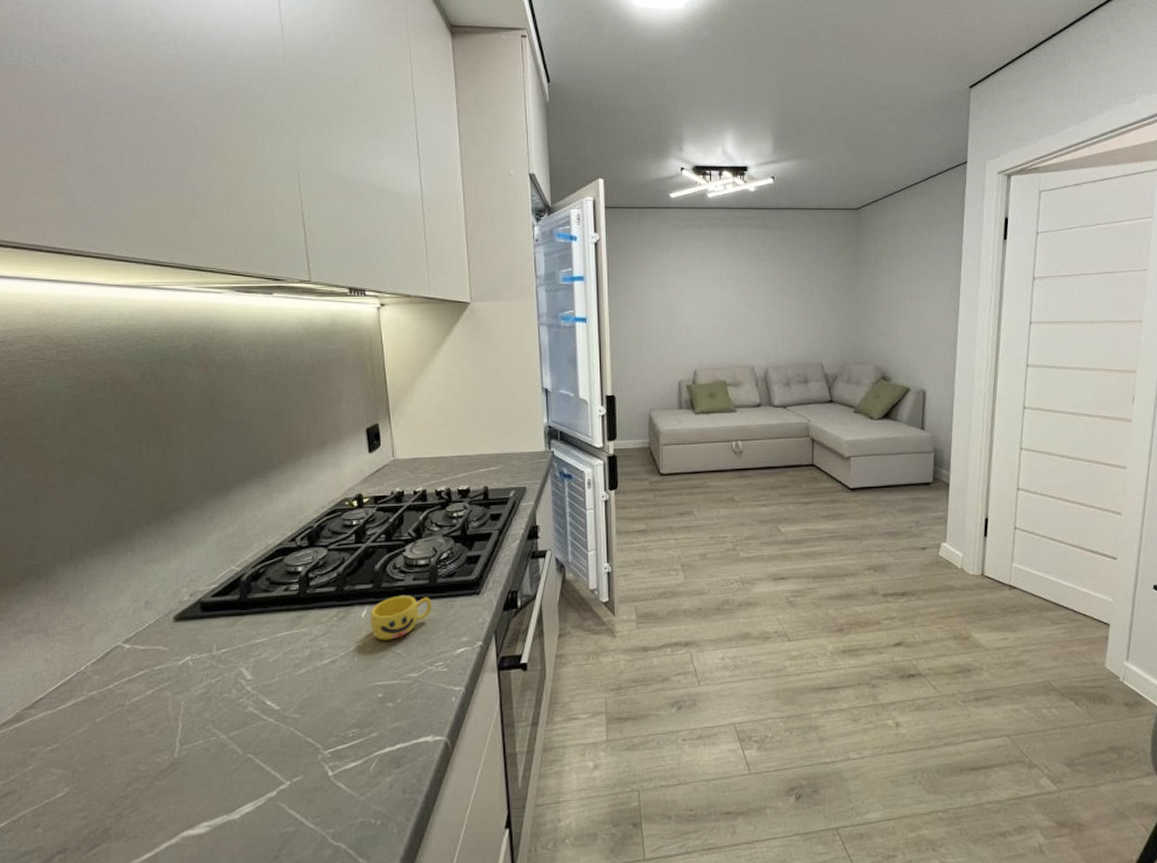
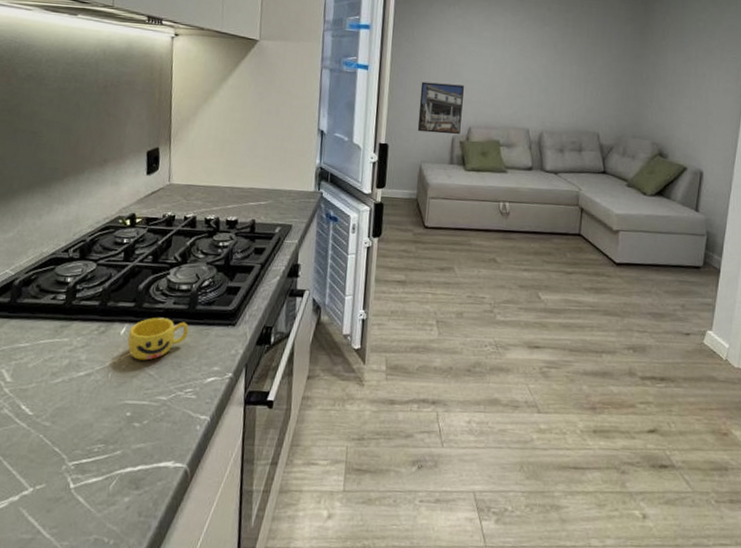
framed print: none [642,329,686,380] -> present [417,81,464,135]

